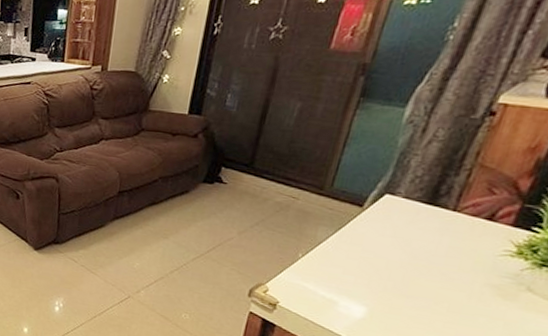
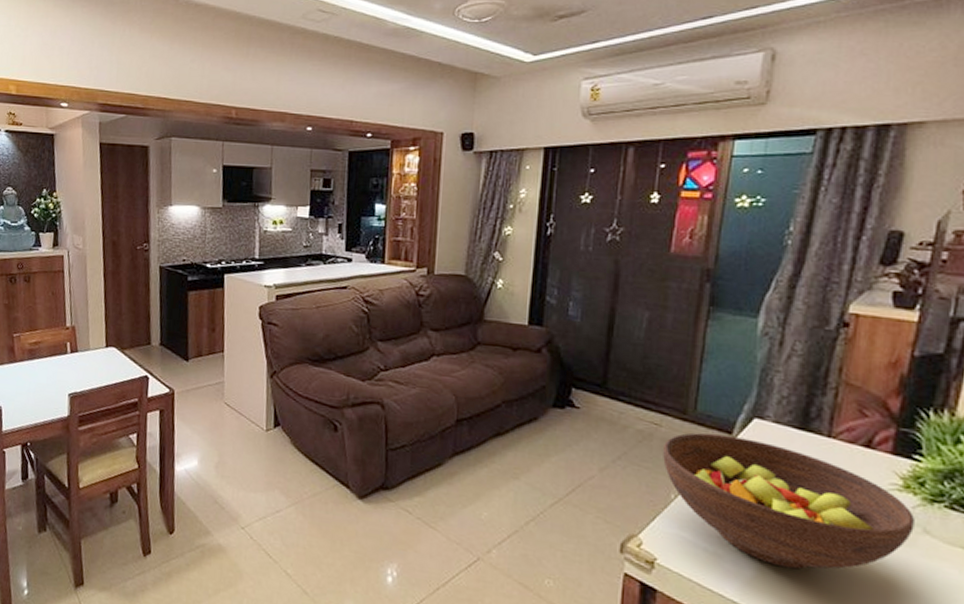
fruit bowl: none [296,205,521,316] -> present [663,432,914,570]

